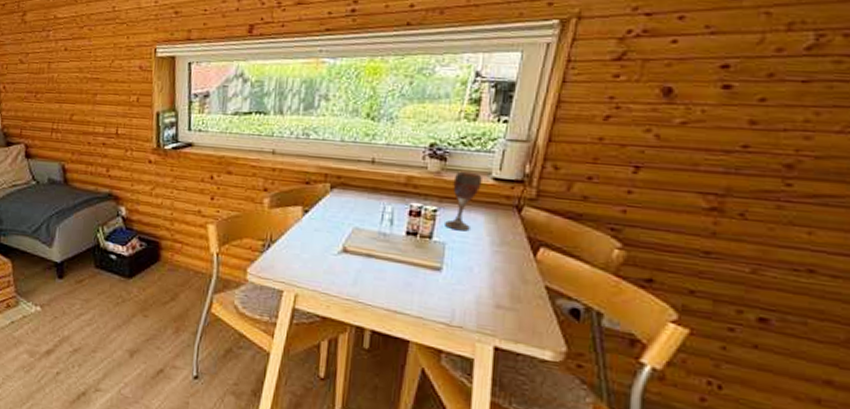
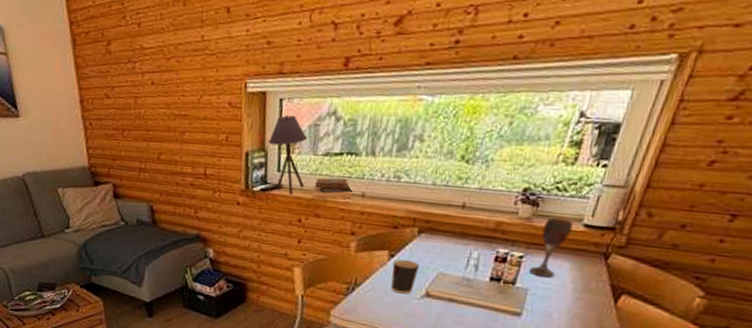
table lamp: none [178,77,216,153] -> present [268,114,307,195]
books: none [221,135,262,158] -> present [310,178,352,201]
mug: none [307,215,334,250] -> present [390,259,419,294]

